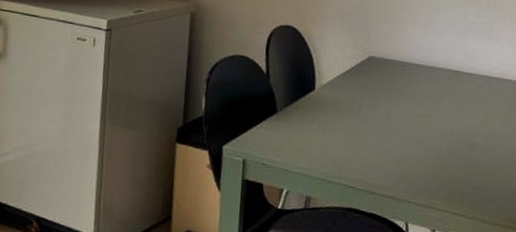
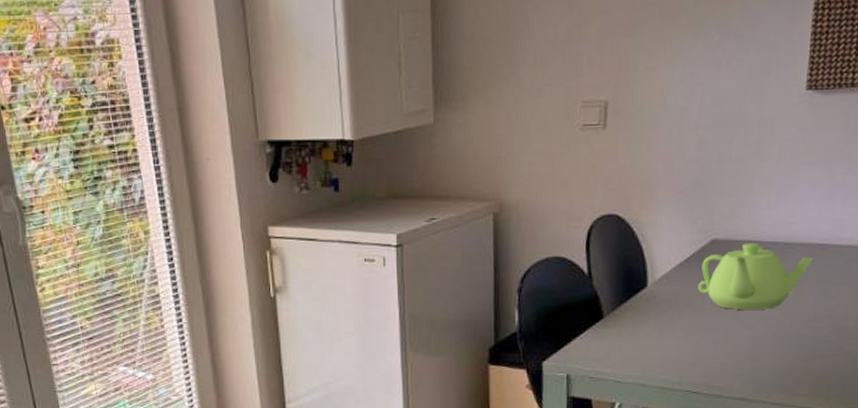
teapot: none [356,63,450,121] -> present [698,243,813,310]

